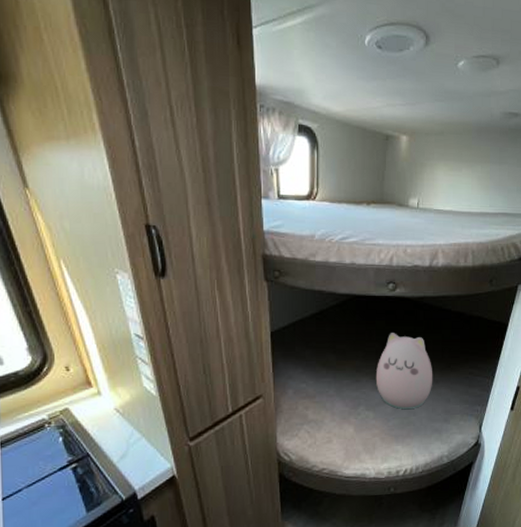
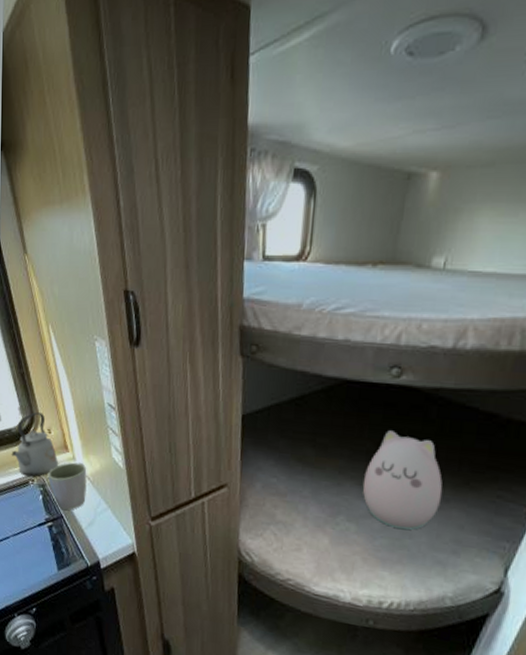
kettle: none [19,351,81,420] -> present [11,412,59,477]
mug: none [68,397,116,447] -> present [48,462,87,510]

